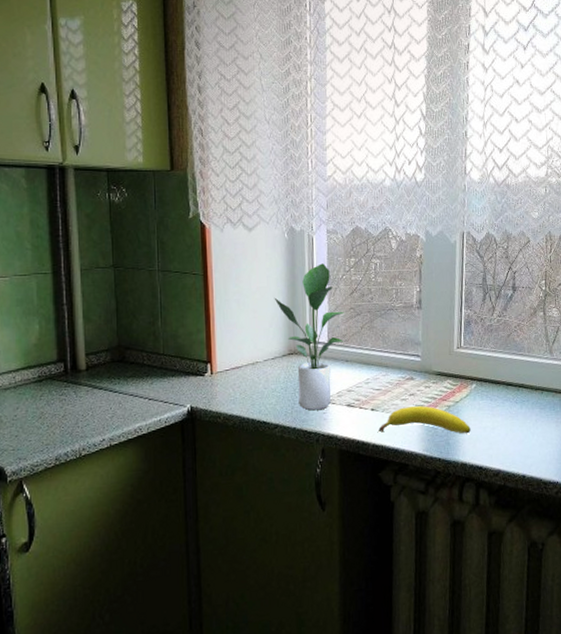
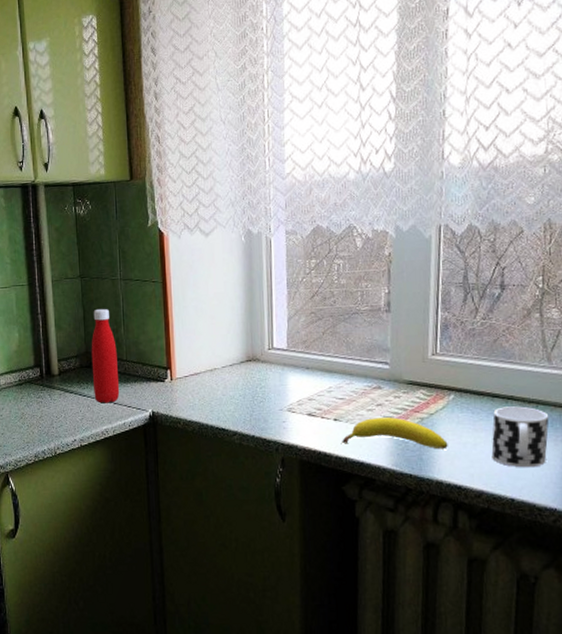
bottle: none [124,300,156,400] -> present [91,308,120,404]
potted plant: present [274,263,344,411] -> none [231,266,305,419]
cup: none [506,393,552,447] -> present [491,406,549,468]

